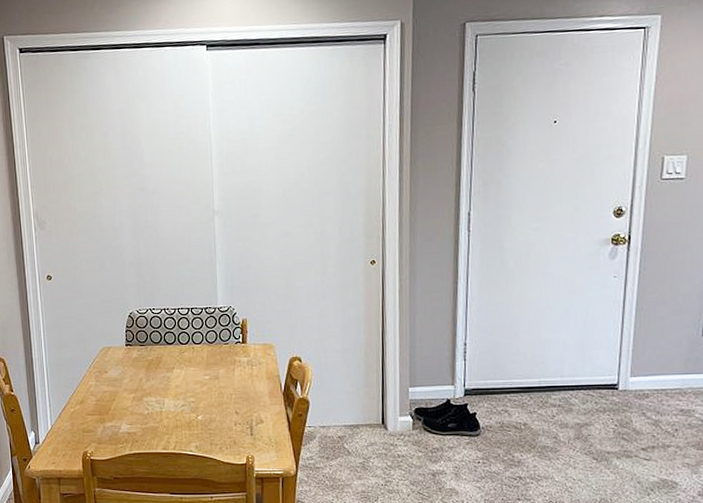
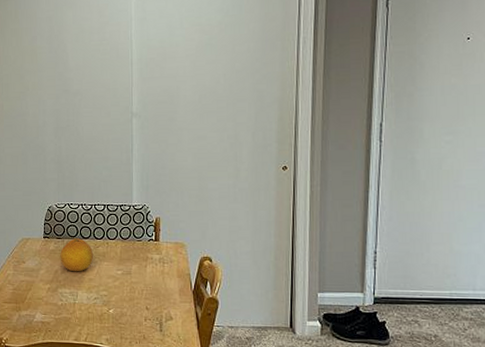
fruit: none [144,344,180,379] -> present [60,238,94,272]

